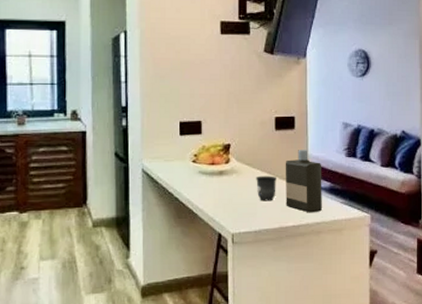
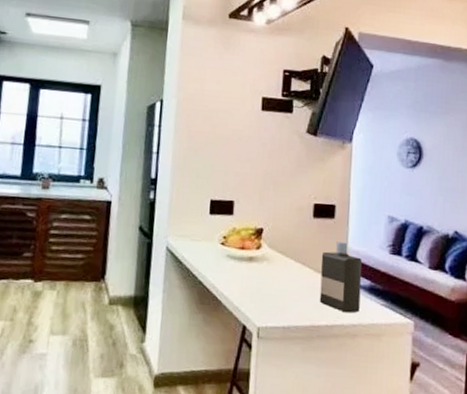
mug: present [256,176,278,201] -> none [288,266,312,296]

